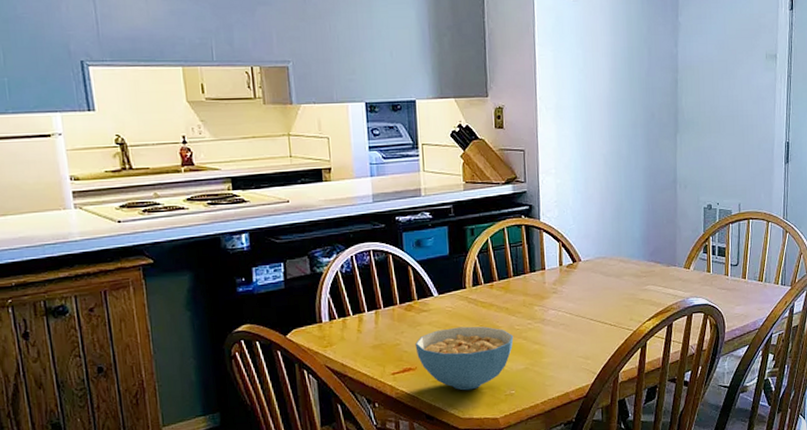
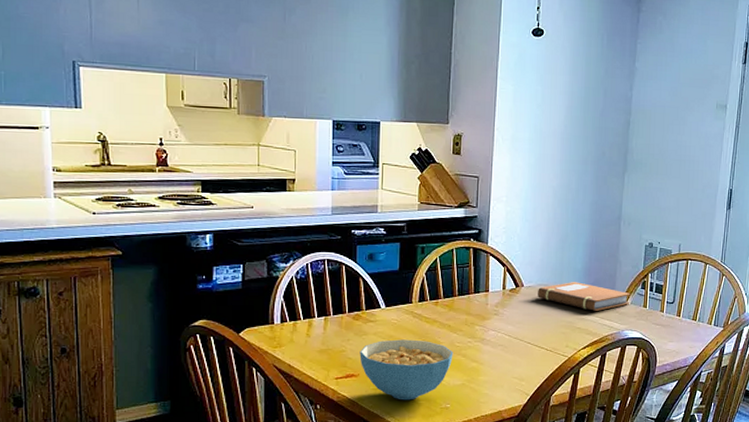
notebook: none [596,251,693,281] -> present [538,282,631,311]

